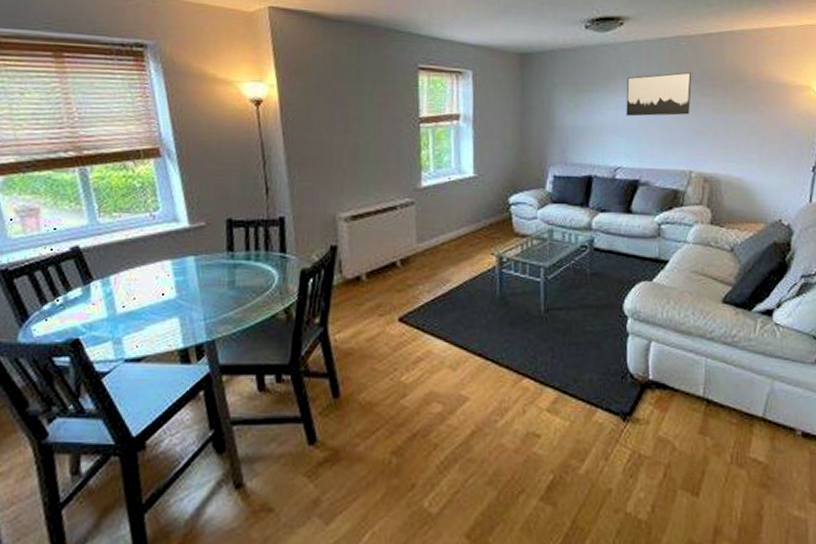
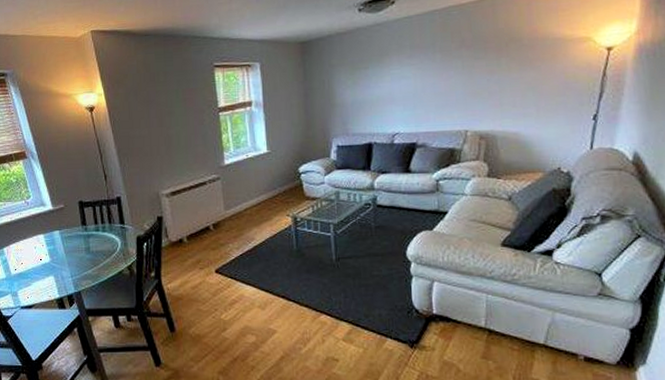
wall art: present [626,72,692,117] -> none [400,39,465,87]

